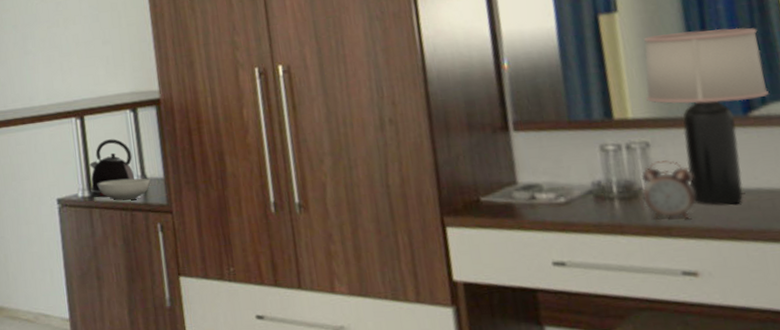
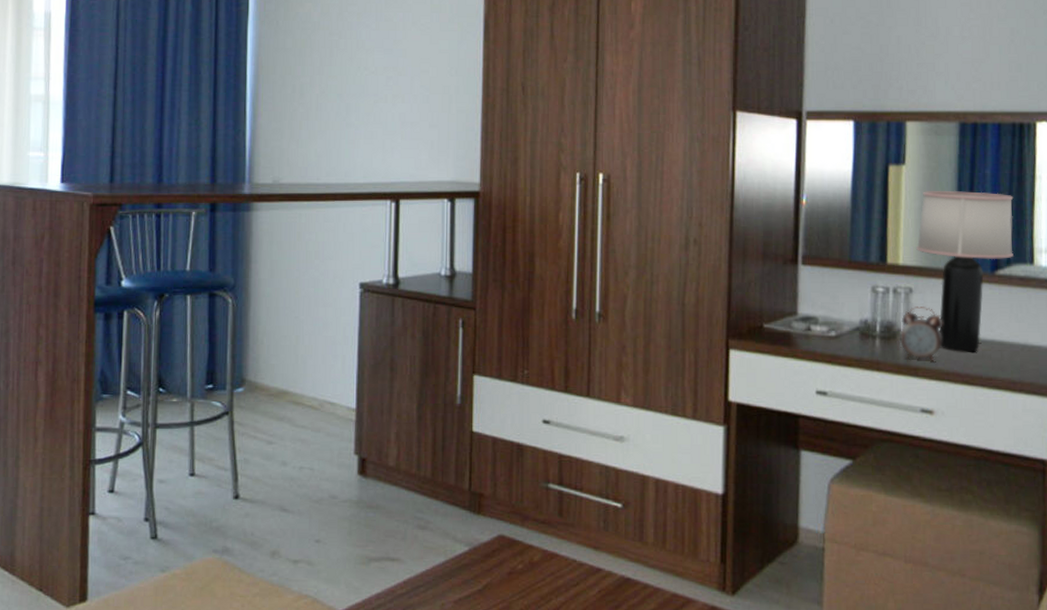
kettle: present [89,139,135,198] -> none [396,227,444,287]
bowl: present [97,178,151,201] -> none [403,270,458,293]

